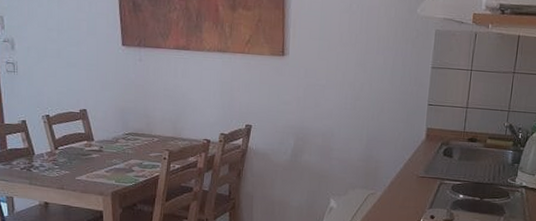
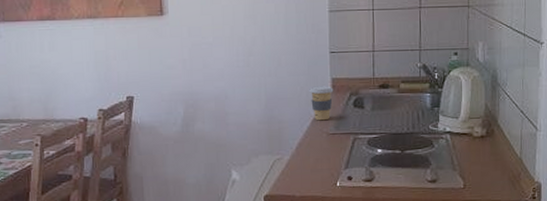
coffee cup: none [406,133,428,165] -> present [309,86,334,121]

